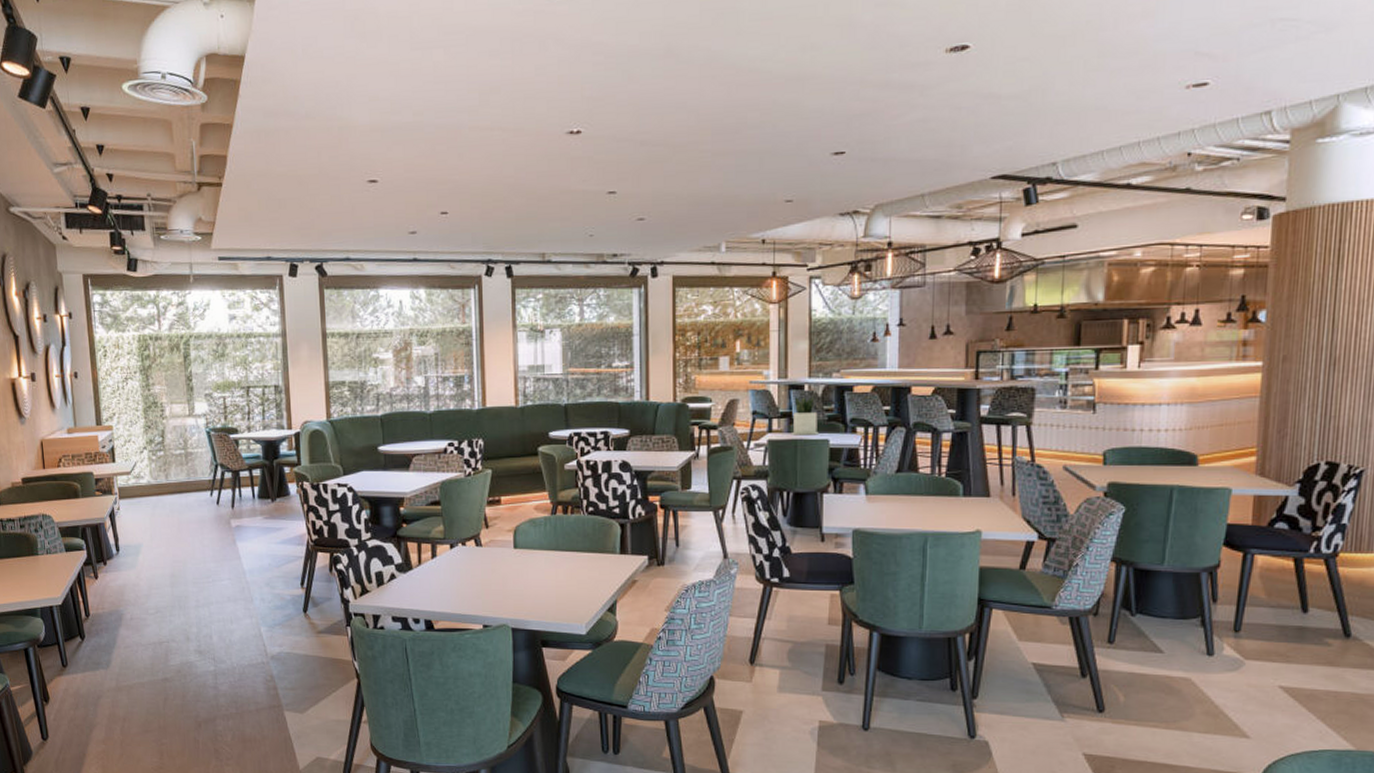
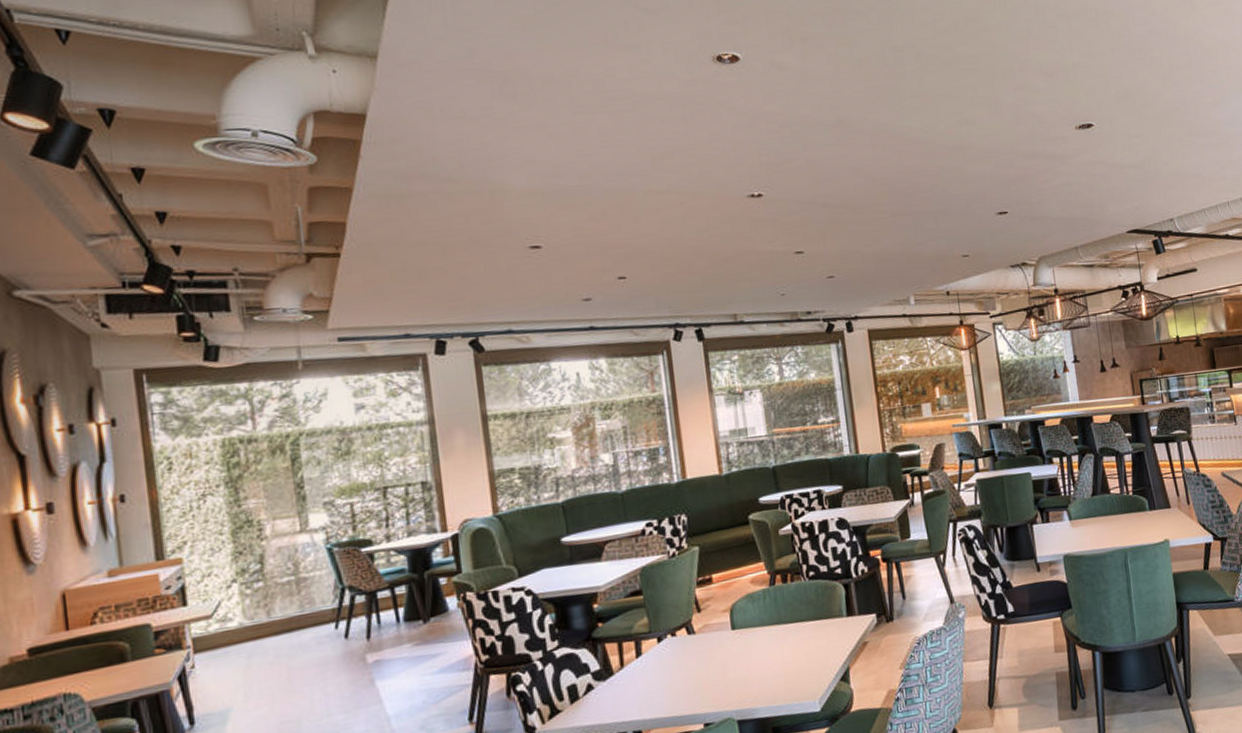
planter: present [790,397,819,437] -> none [994,434,1021,473]

